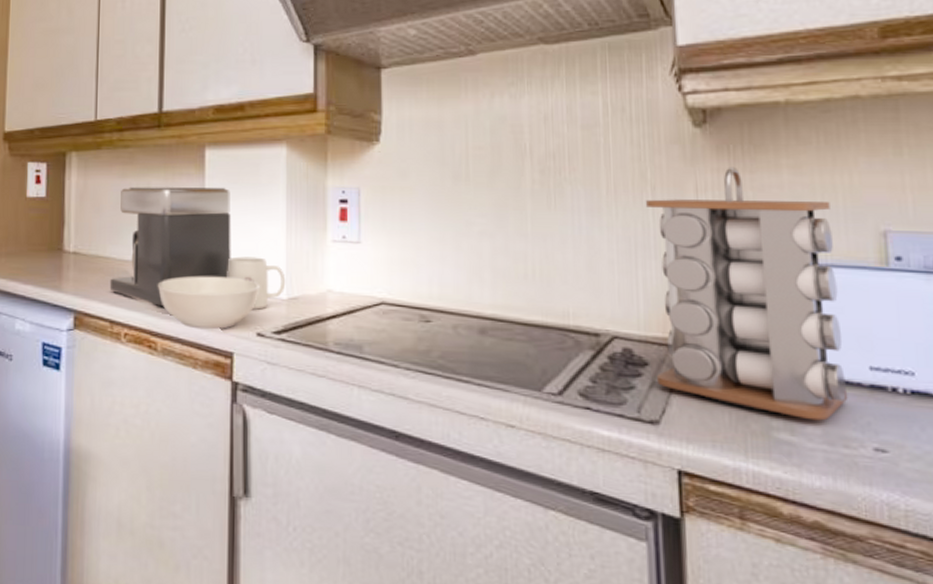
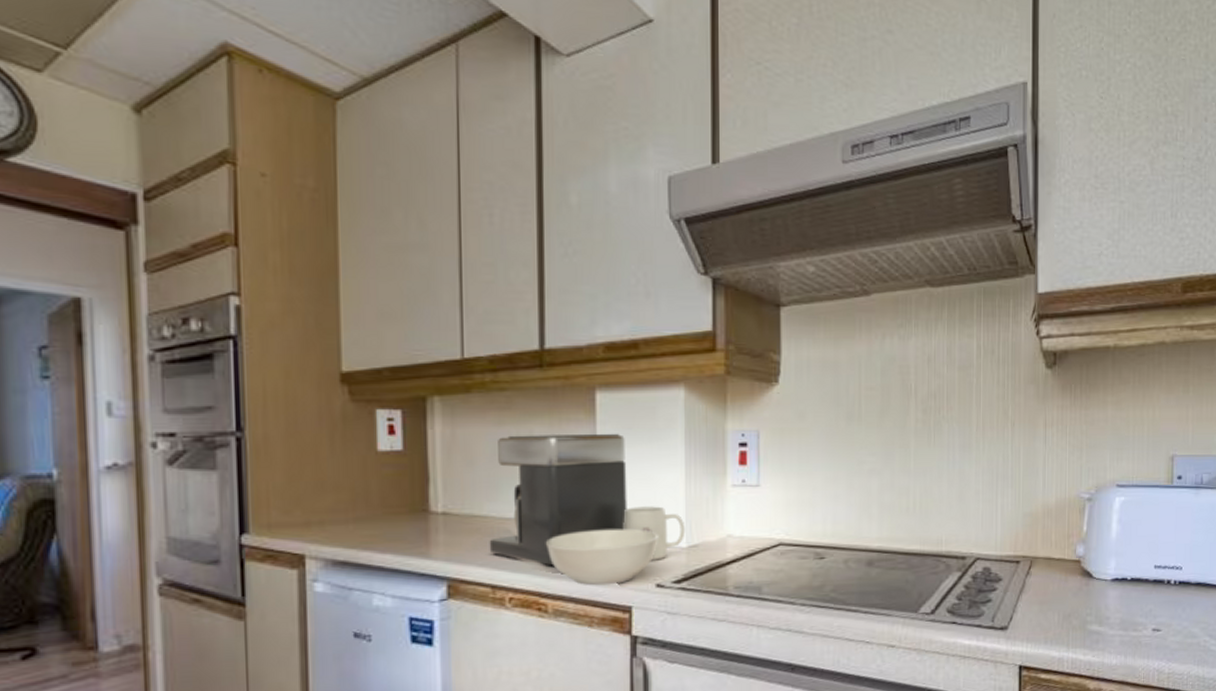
spice rack: present [645,167,848,421] -> none [1006,404,1139,613]

